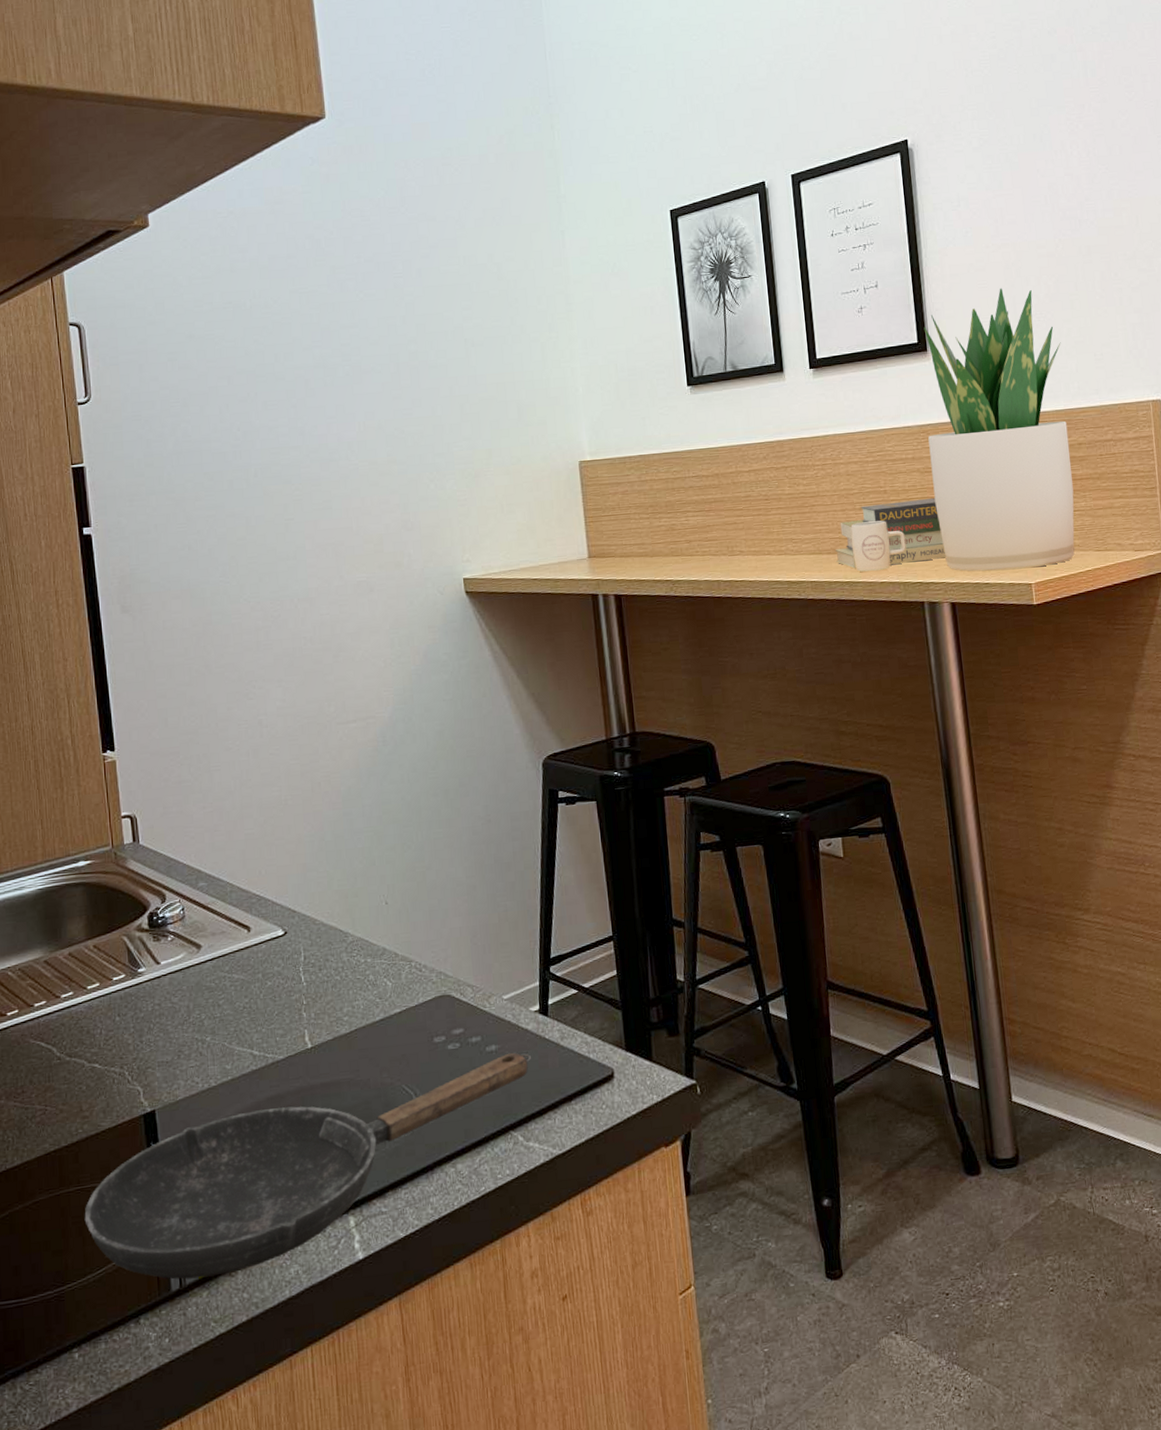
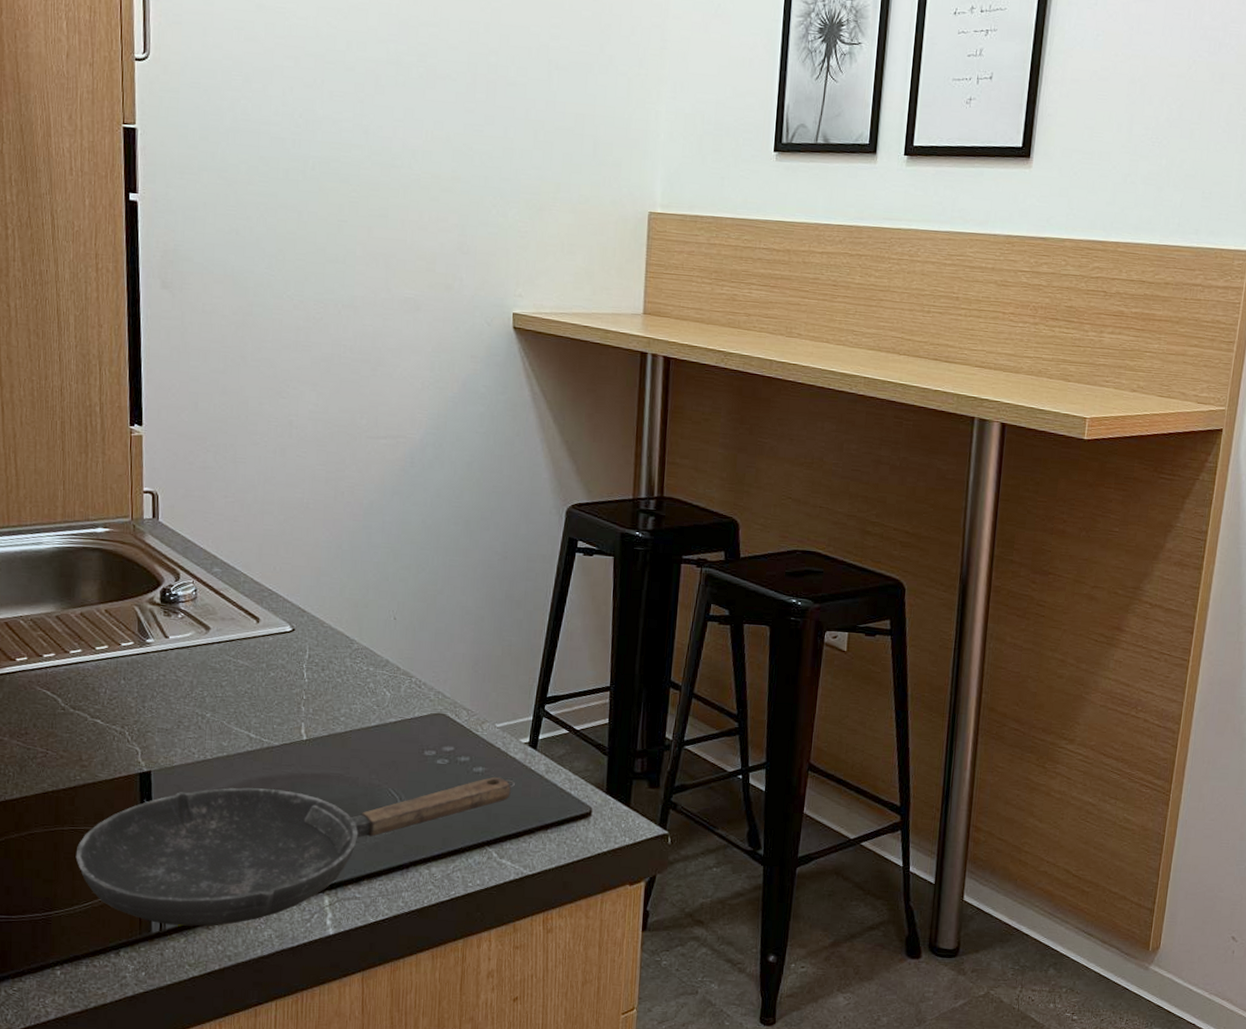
books: present [835,497,946,569] -> none [893,309,1007,377]
mug: present [850,520,906,573] -> none [912,325,969,379]
planter: present [923,288,1075,572] -> none [1004,103,1171,403]

